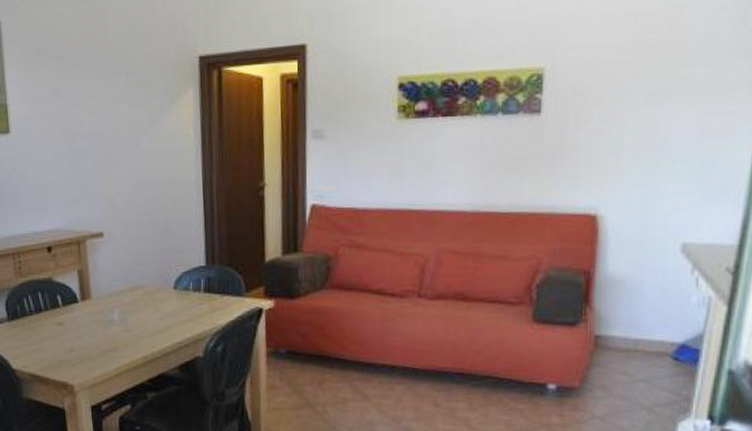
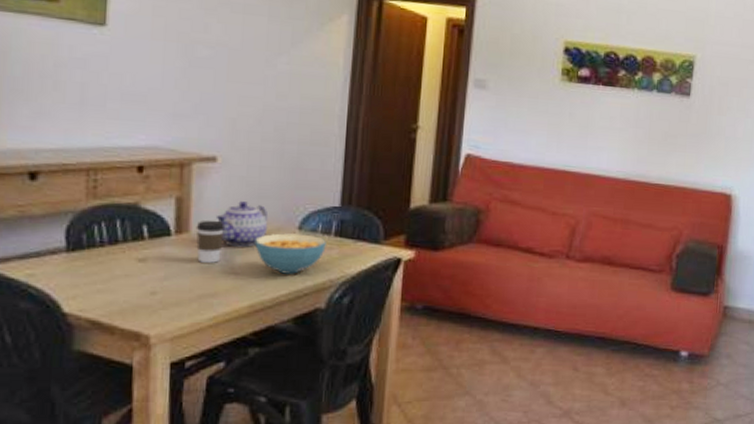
coffee cup: none [95,286,118,323] -> present [196,220,226,263]
teapot: none [109,268,150,308] -> present [215,201,269,247]
cereal bowl: none [141,293,198,329] -> present [255,233,326,274]

